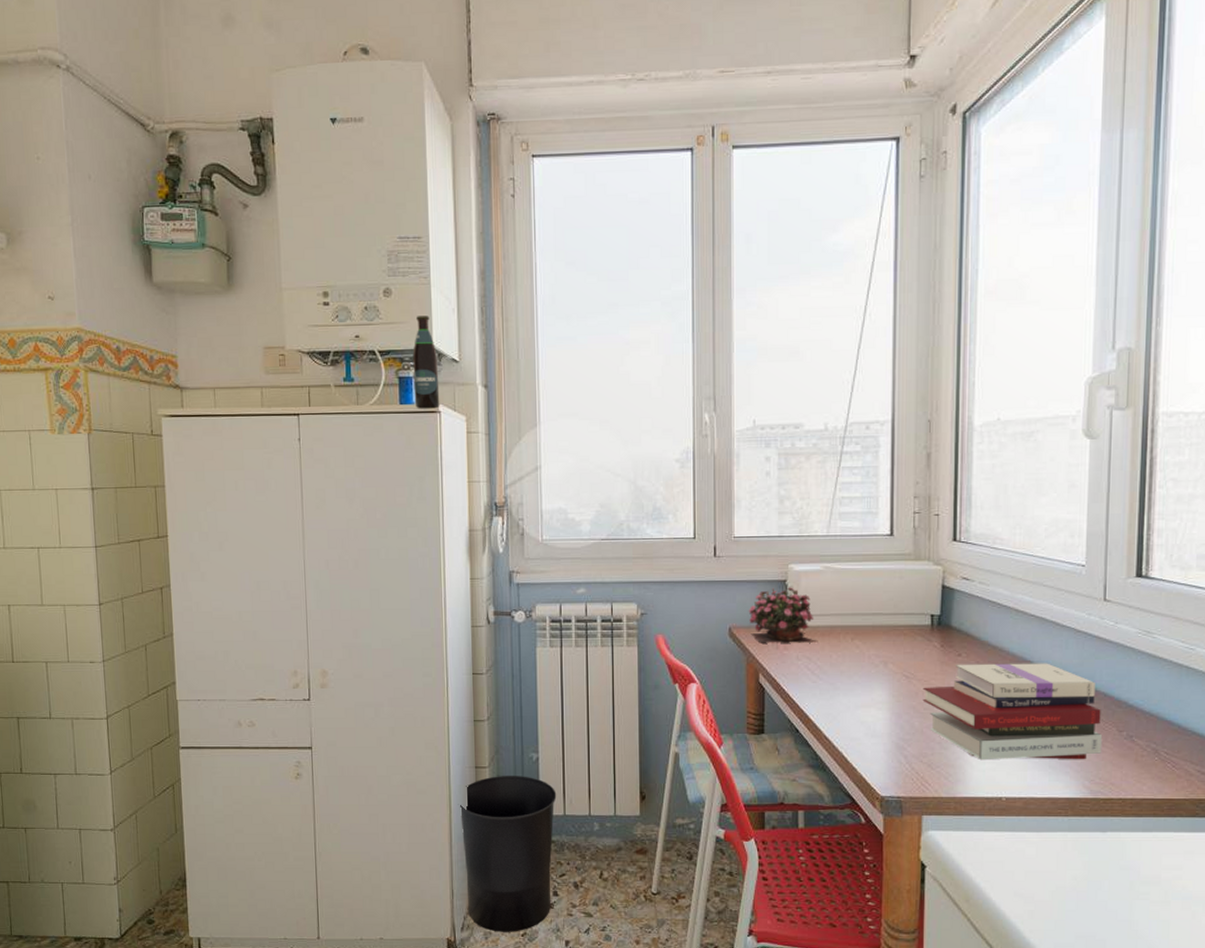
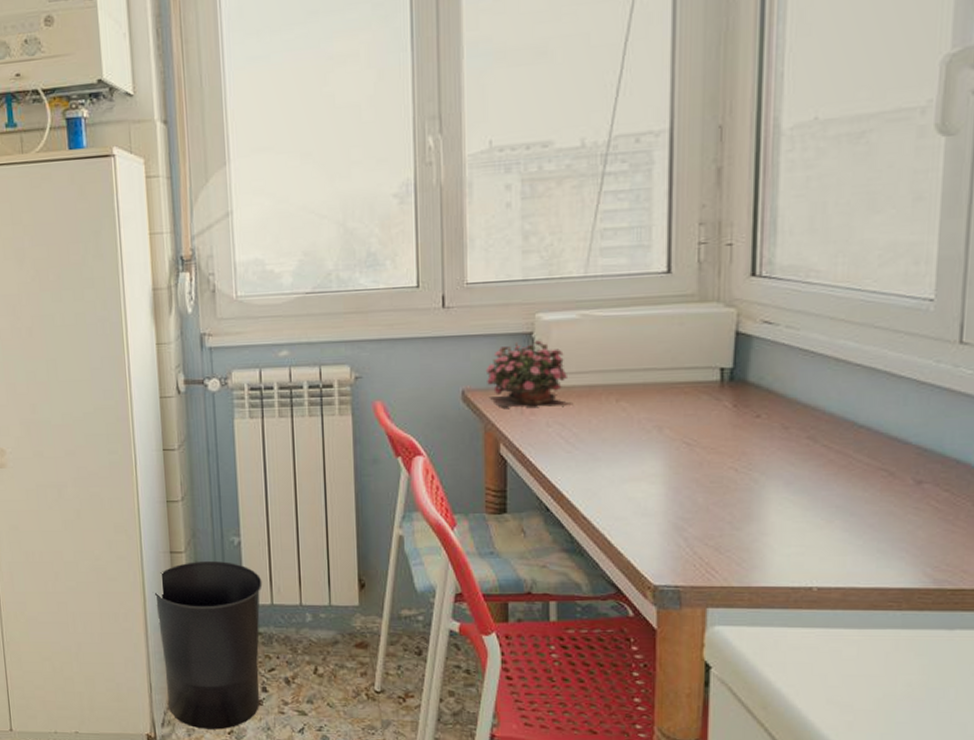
bottle: present [412,316,440,409] -> none [80,44,114,154]
books: present [922,663,1103,761] -> none [708,423,953,543]

